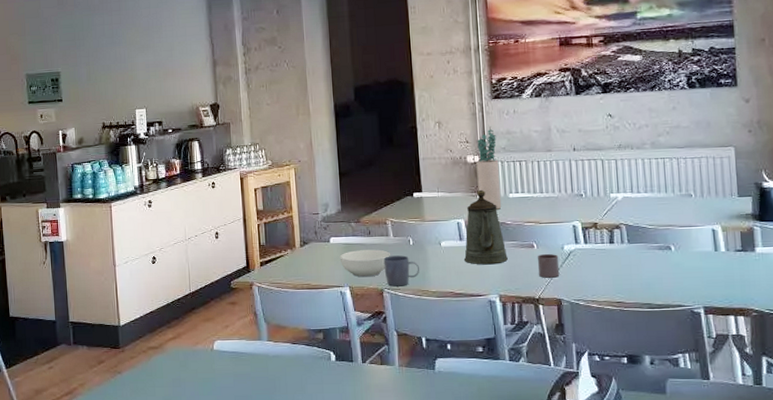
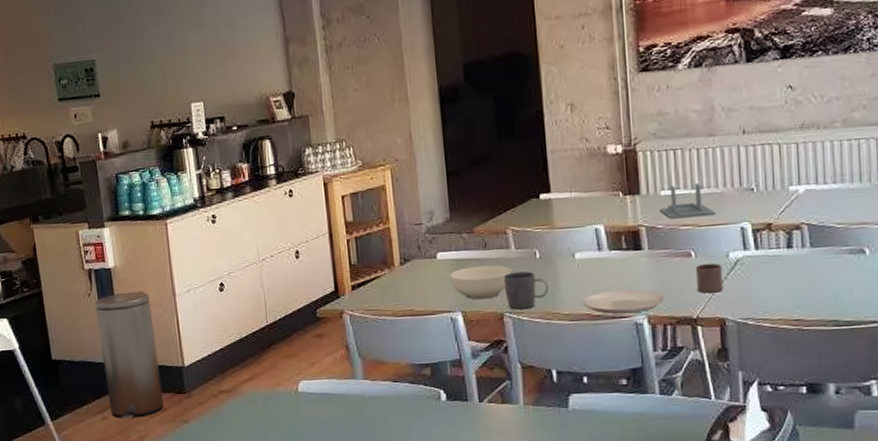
pedal bin: none [48,261,101,369] -> present [94,291,164,419]
plate: none [447,273,513,293] -> present [582,289,665,314]
coffee pot: present [464,189,508,265] -> none [604,187,658,280]
vase: present [476,126,502,210] -> none [619,106,651,211]
napkin holder: none [508,189,553,217] -> present [659,183,716,219]

